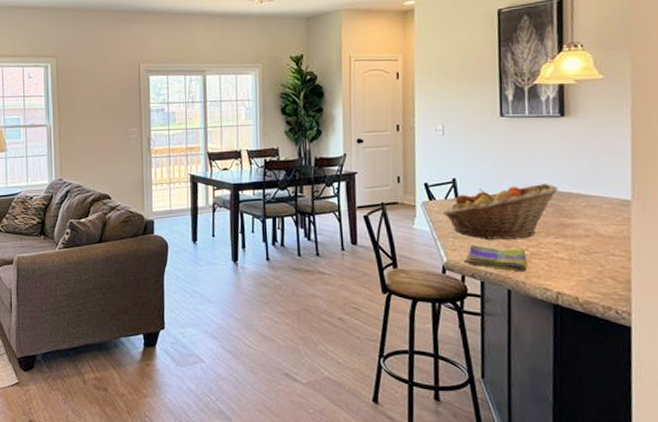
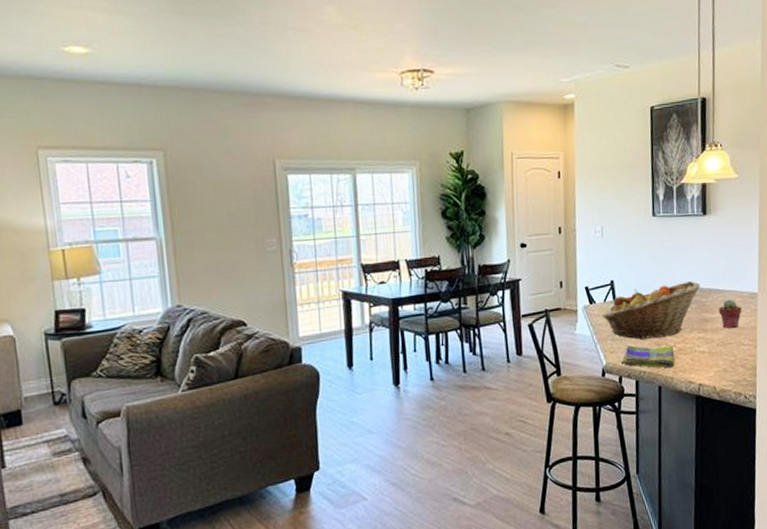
potted succulent: none [580,205,611,236] -> present [718,299,742,328]

